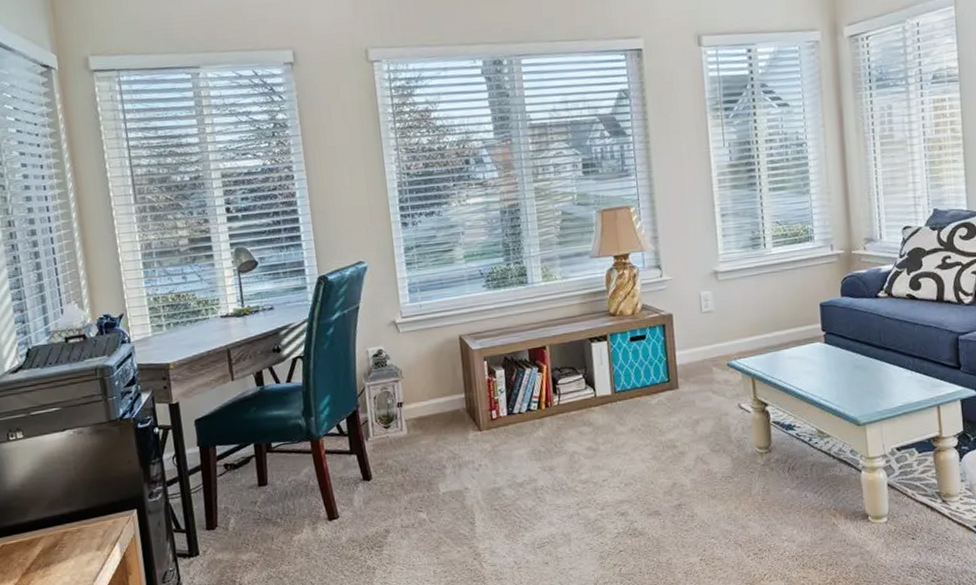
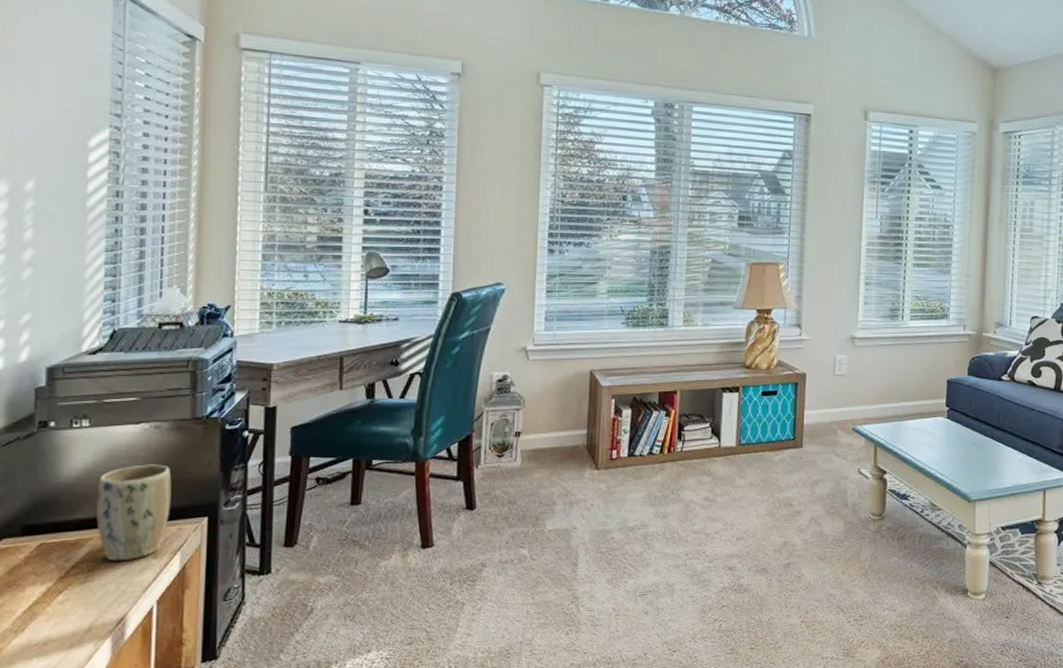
plant pot: none [39,466,104,556] -> present [96,464,172,561]

